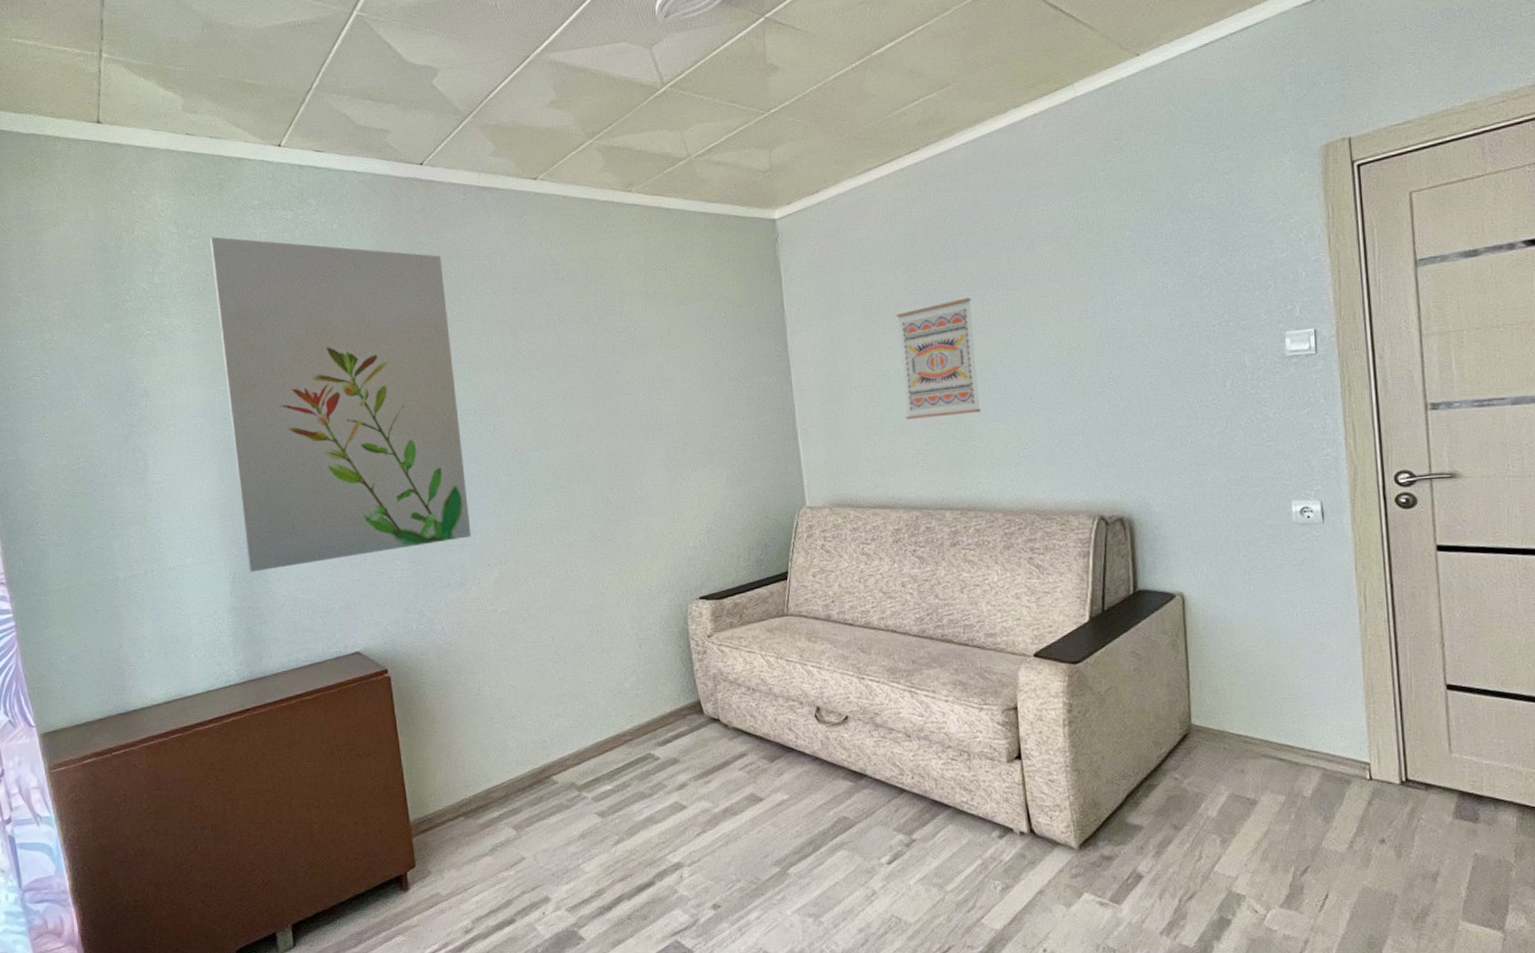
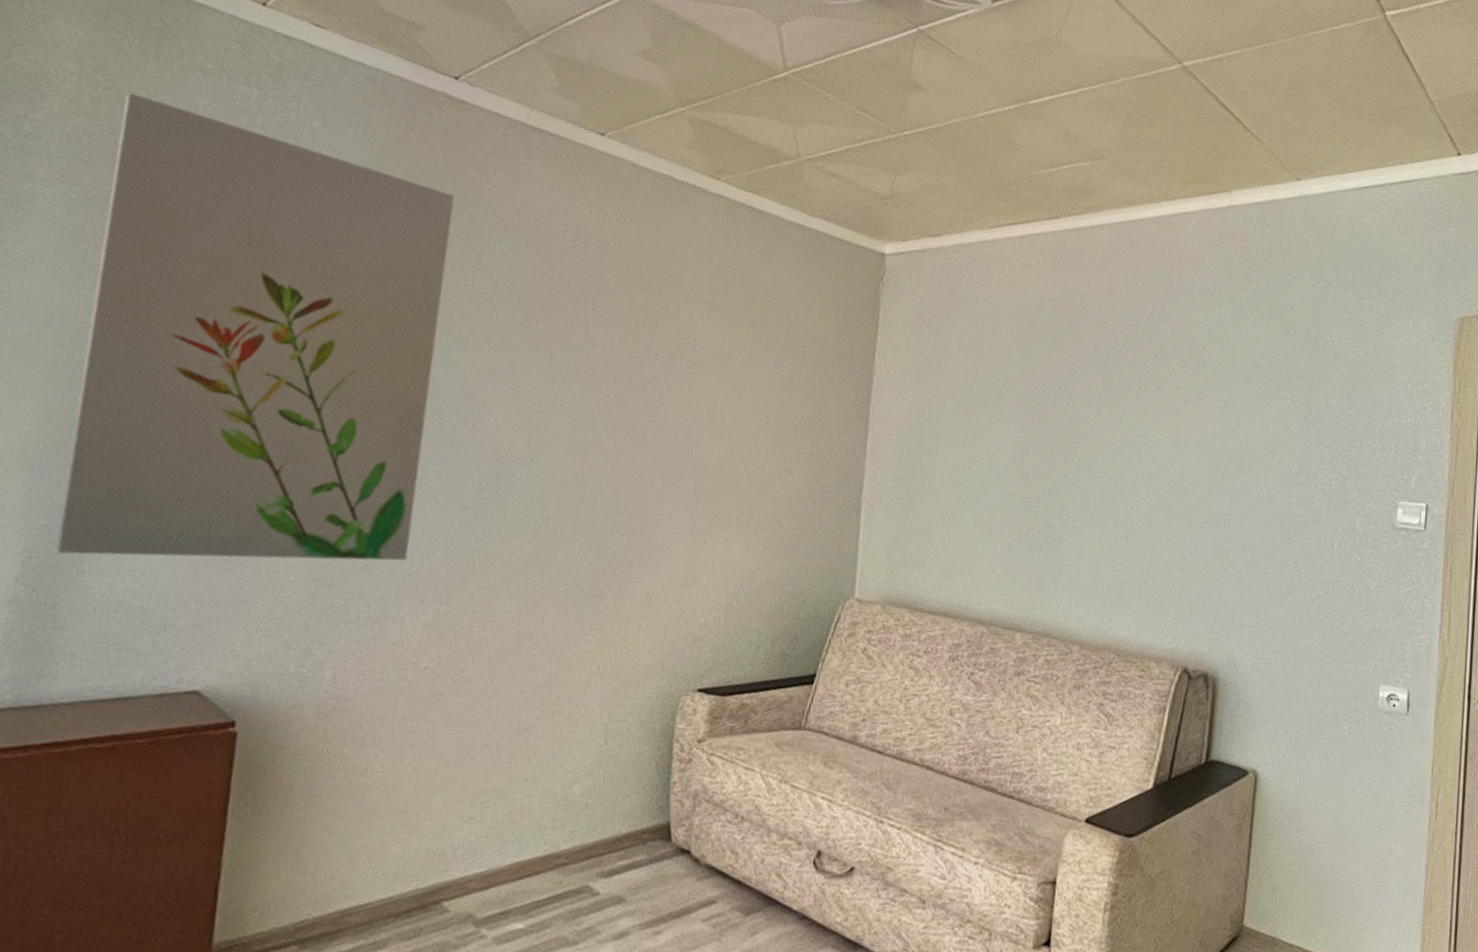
wall art: present [896,297,981,420] -> none [990,392,1087,525]

